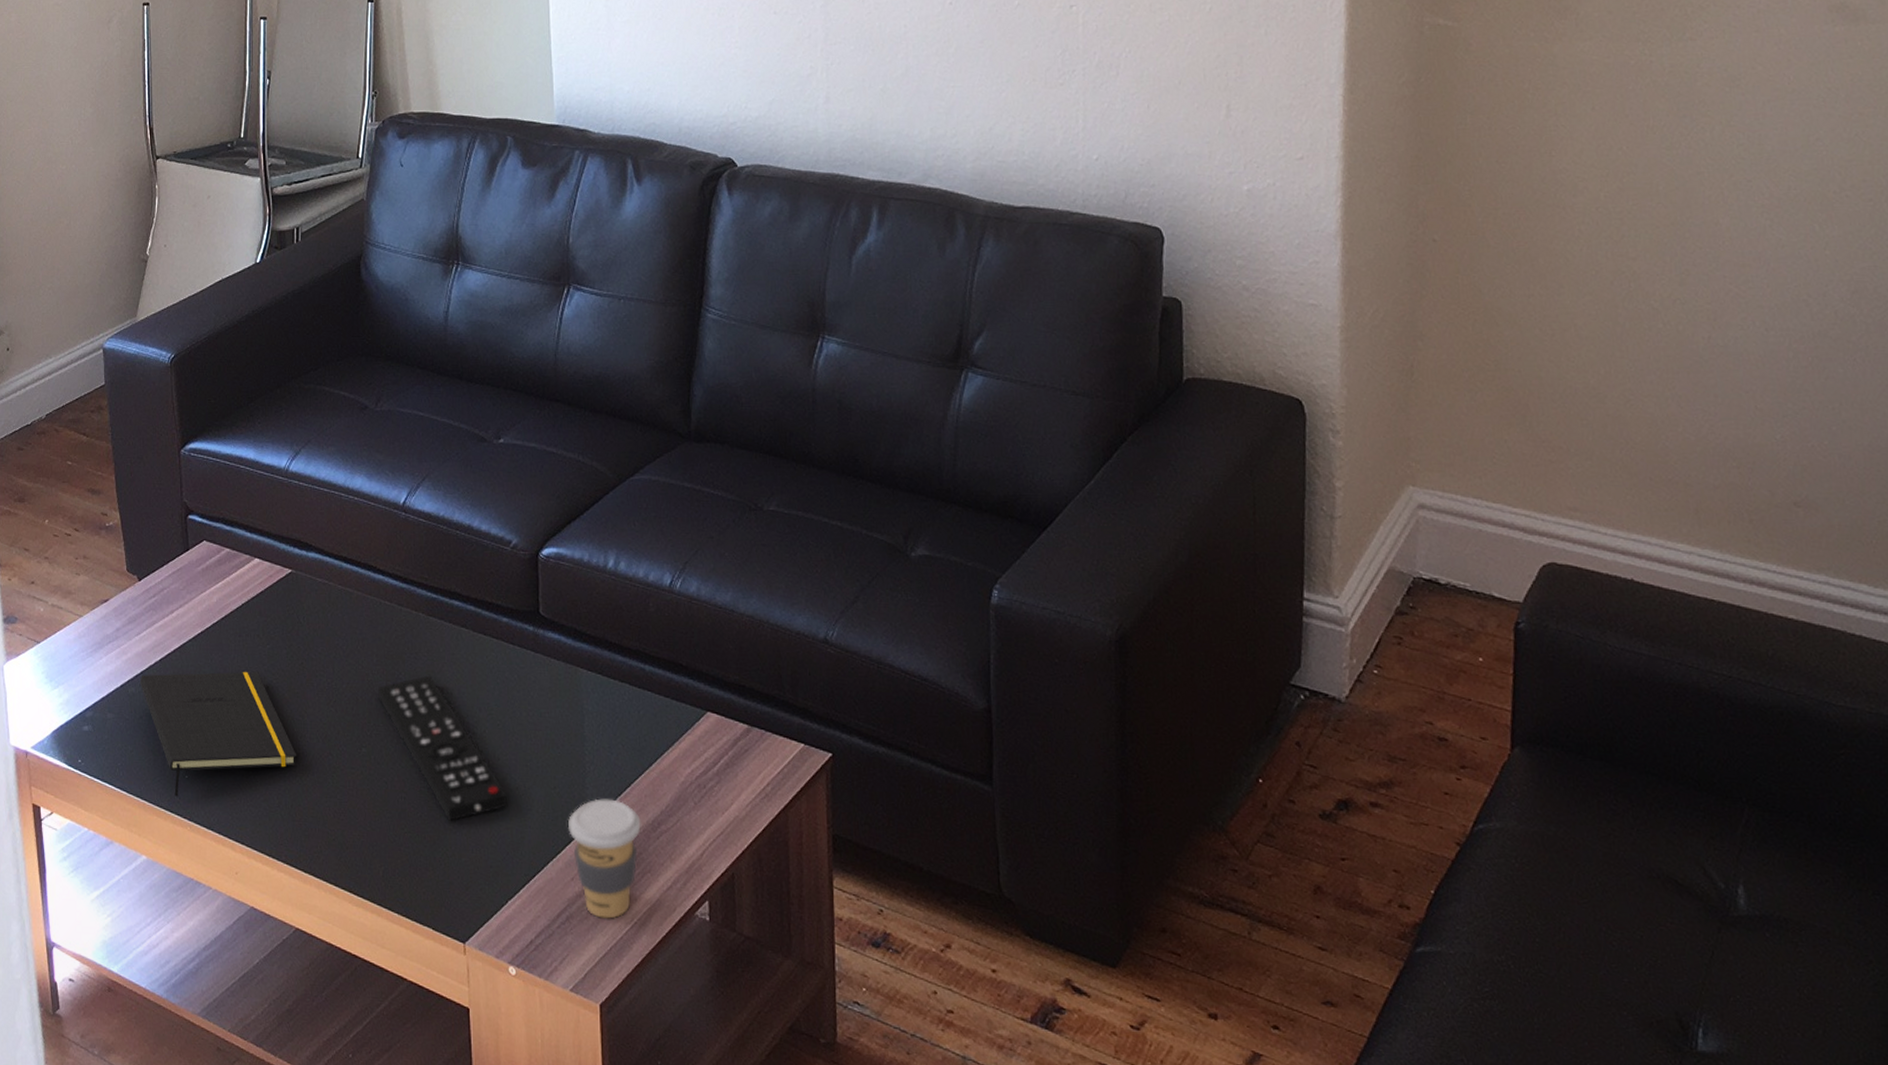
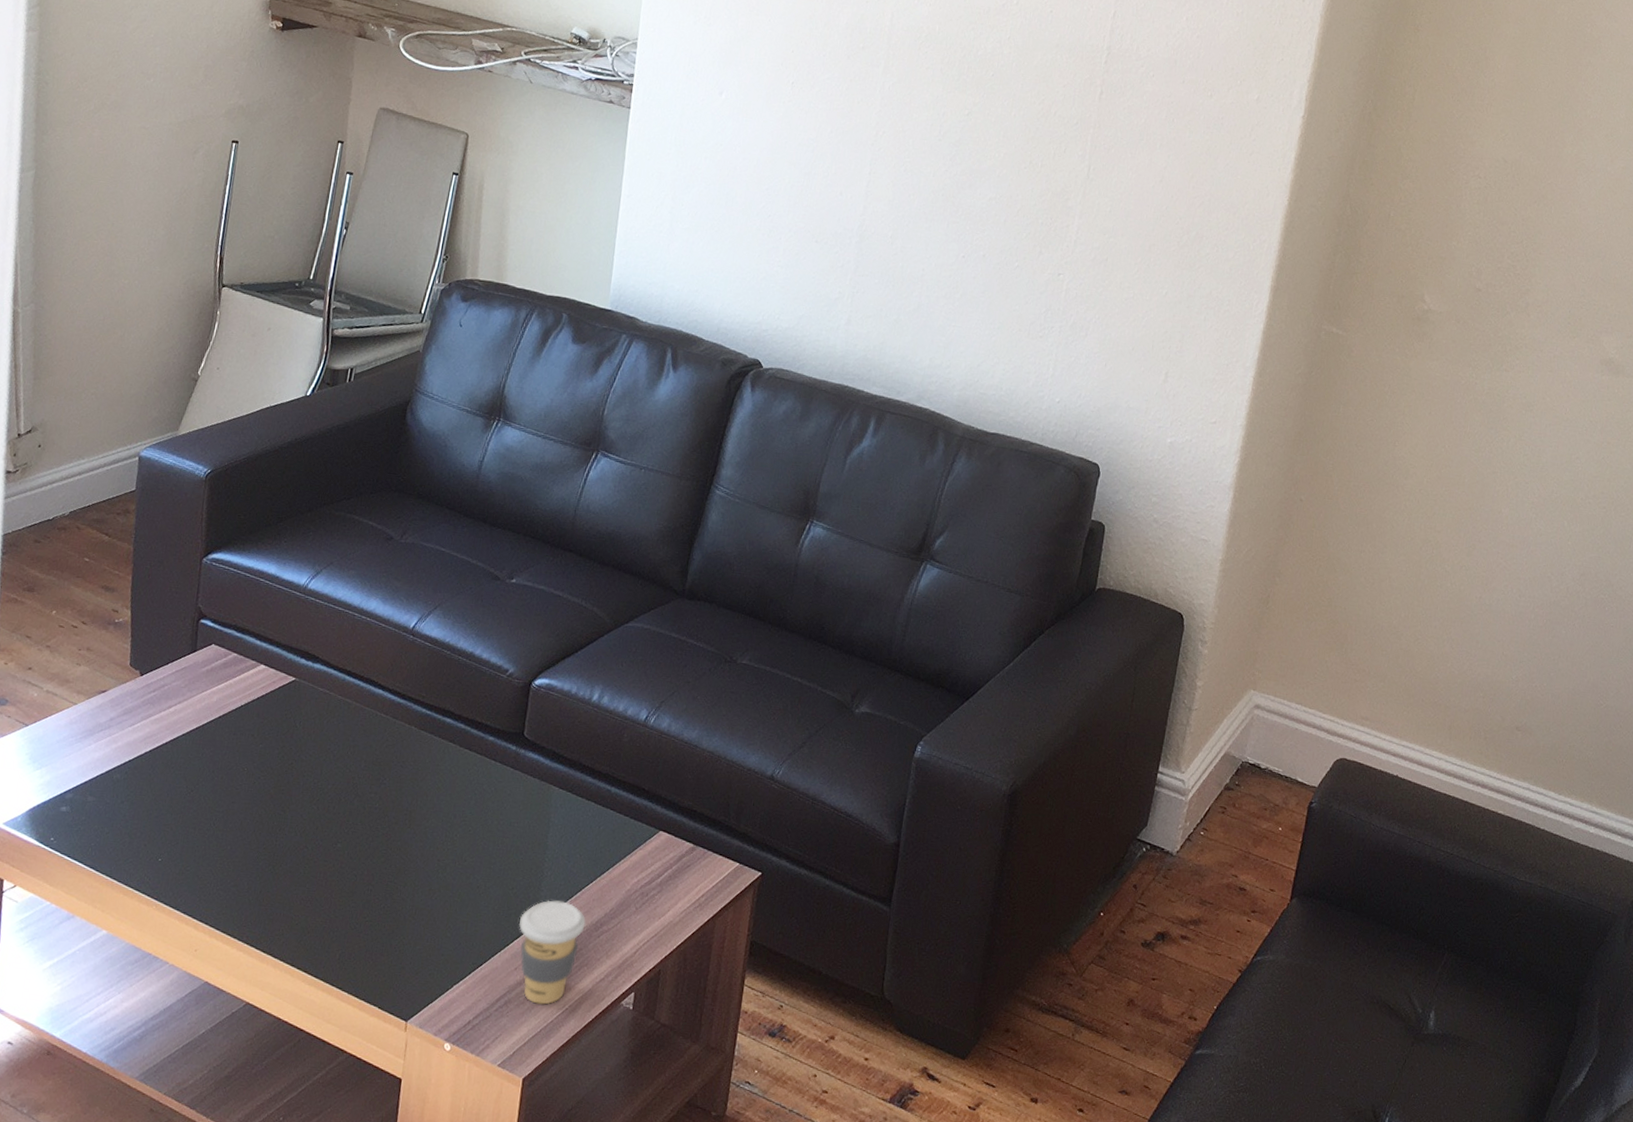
notepad: present [140,672,297,797] -> none [126,763,274,878]
remote control: present [378,675,508,821] -> none [360,782,468,913]

